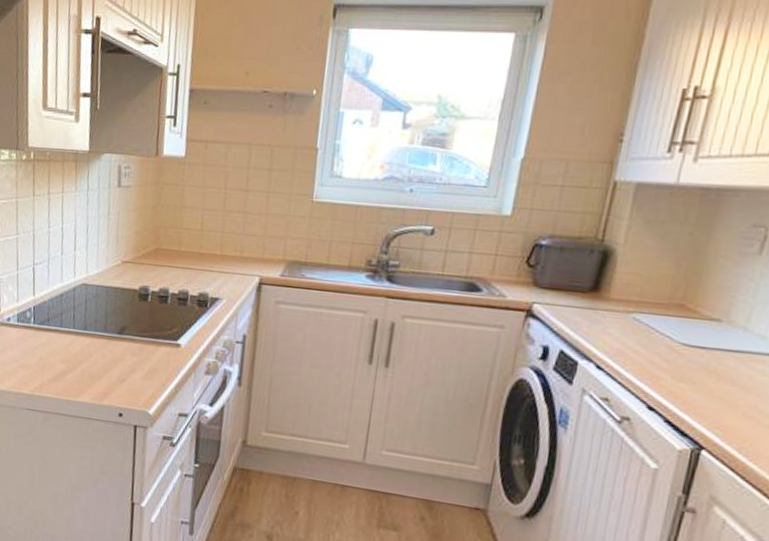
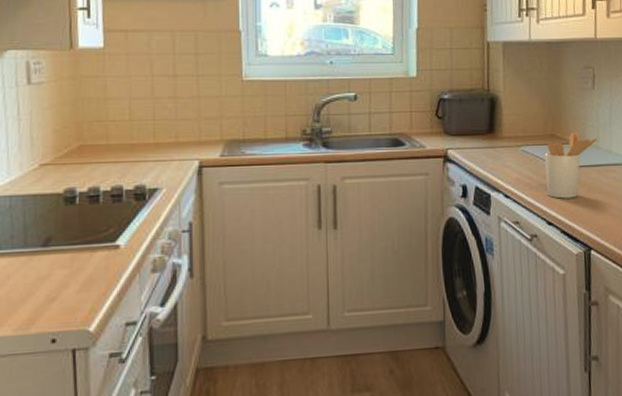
utensil holder: none [656,305,748,385] -> present [544,131,597,199]

